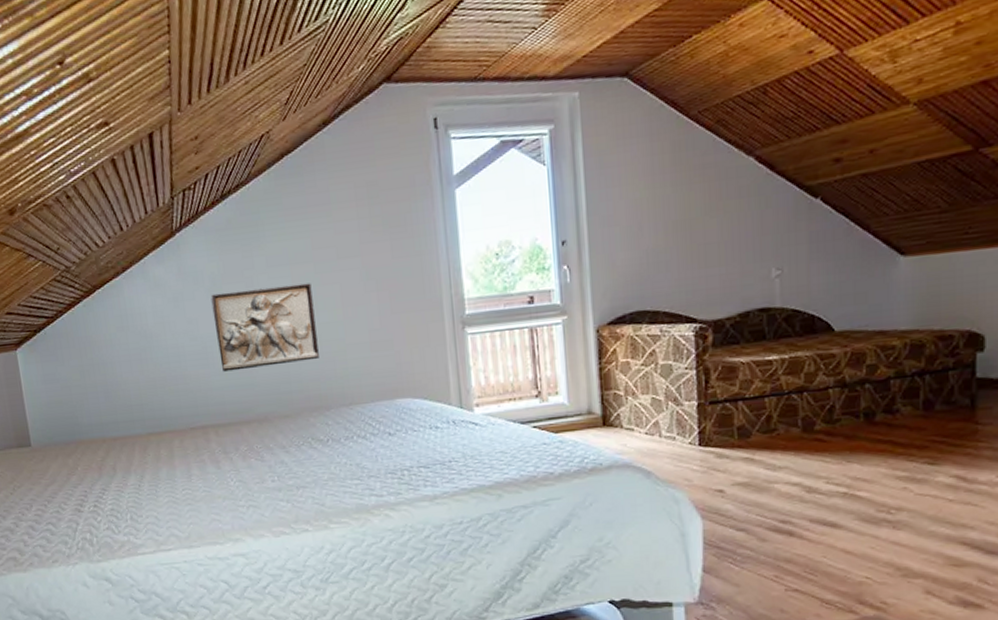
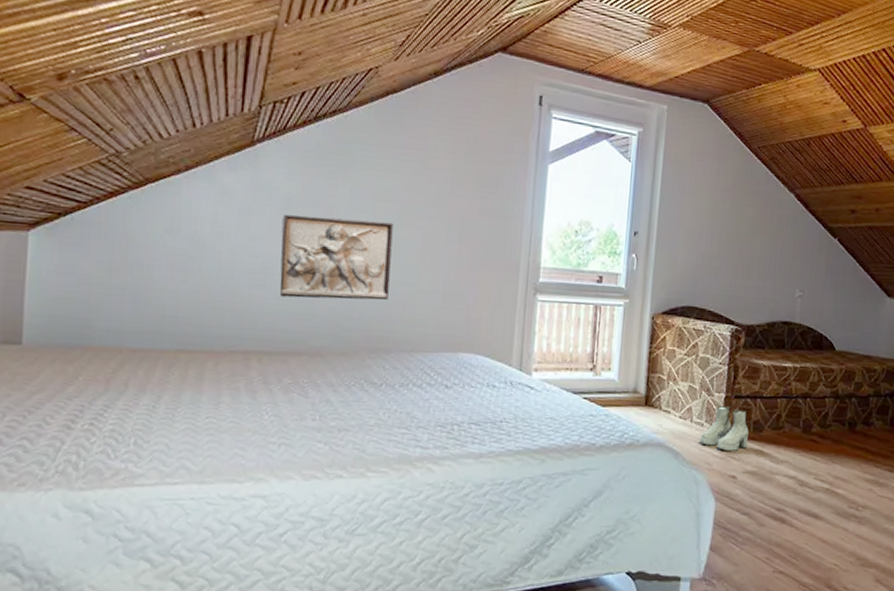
boots: none [673,413,733,464] -> present [699,405,749,451]

